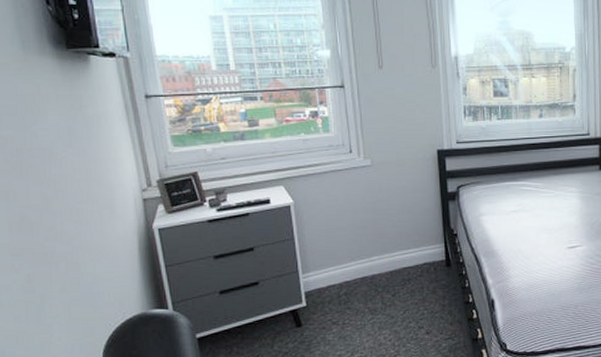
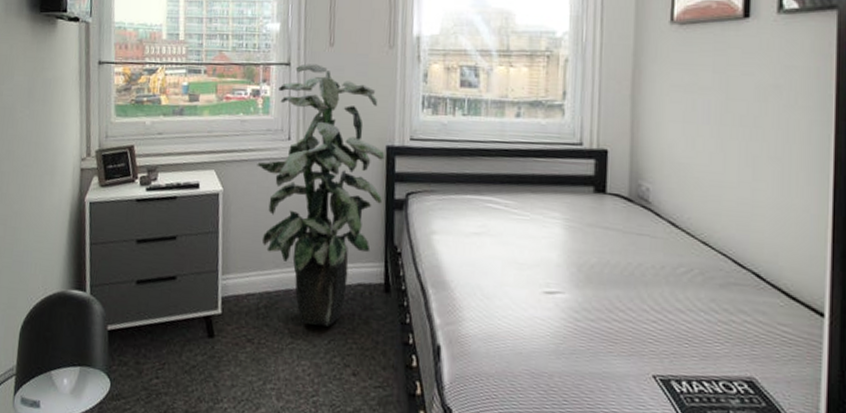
indoor plant: none [323,85,437,301] -> present [257,64,385,327]

